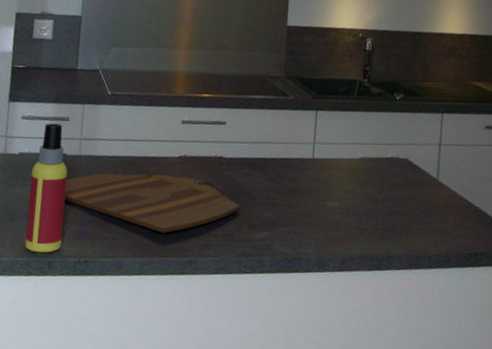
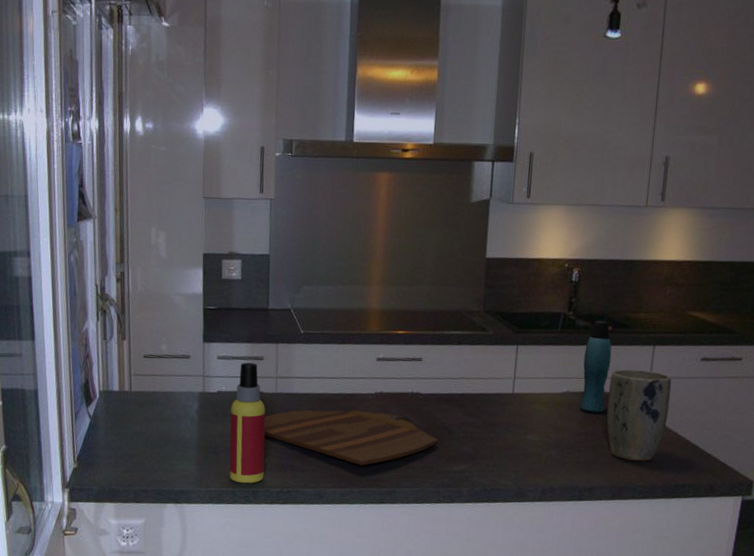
bottle: none [376,87,404,180] -> present [579,320,612,413]
plant pot: none [401,136,460,229] -> present [606,369,672,462]

